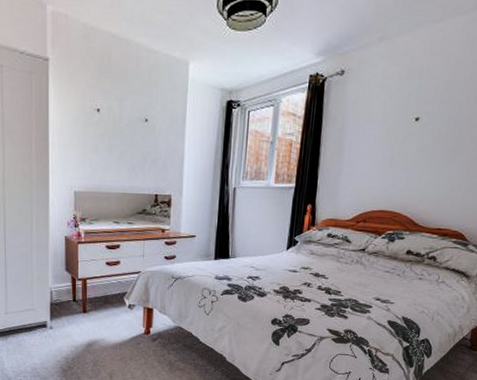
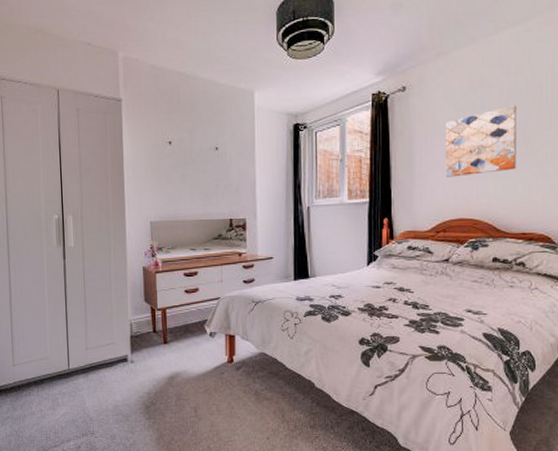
wall art: none [372,99,451,168] -> present [445,105,516,177]

